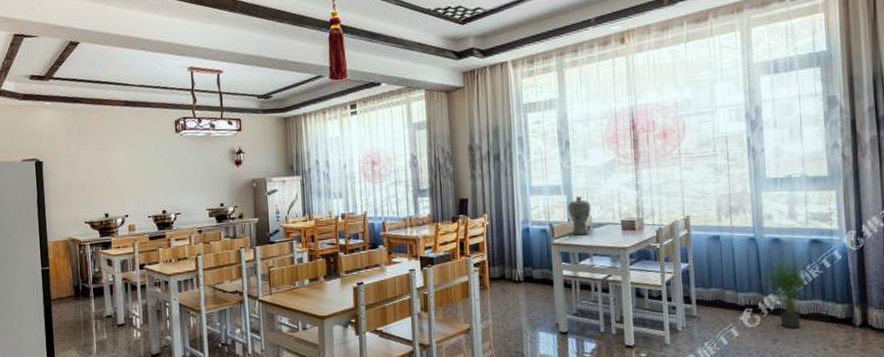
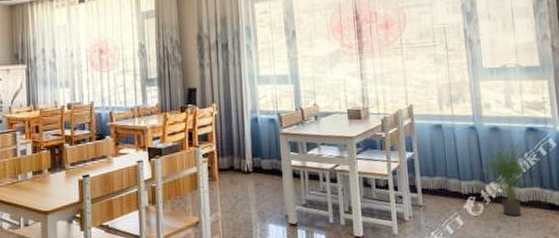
vase: present [567,196,591,236] -> none [294,85,318,125]

